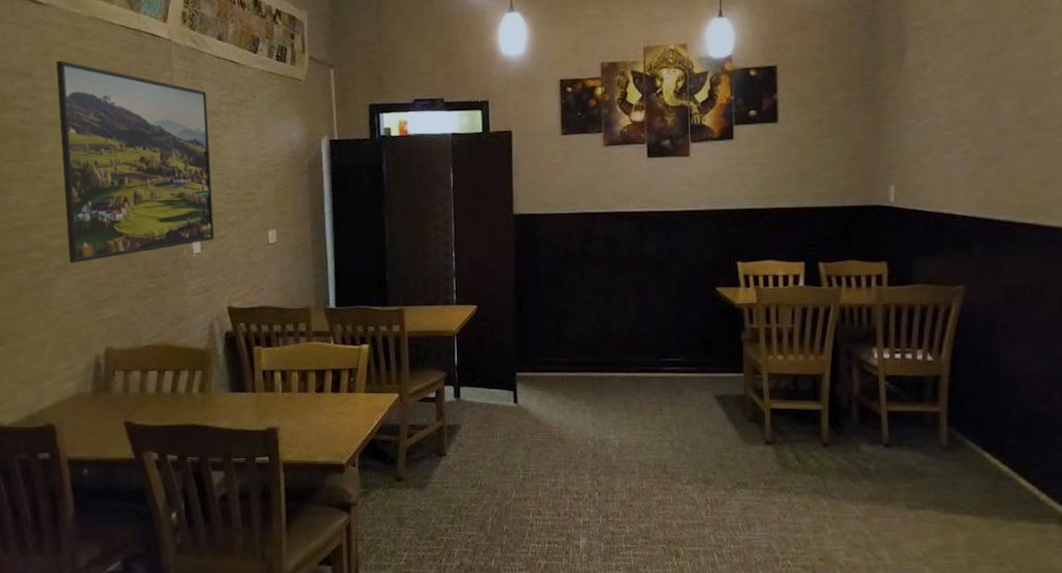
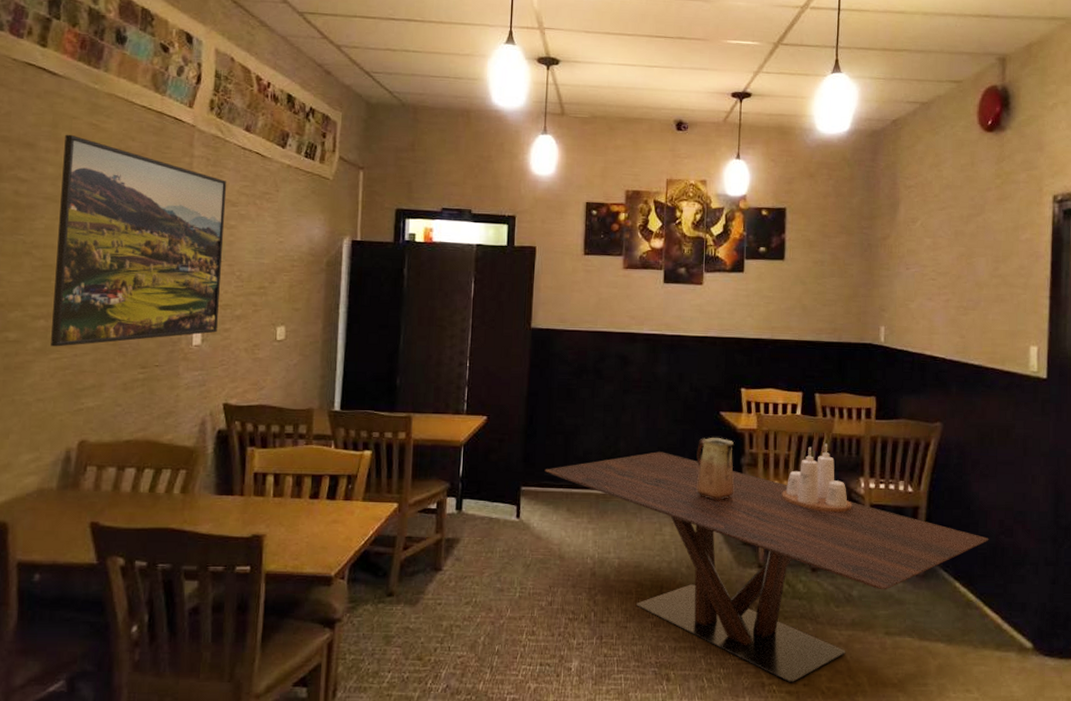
dining table: none [538,331,1022,558] -> present [544,451,989,683]
vase: none [693,313,734,378] -> present [696,437,734,500]
condiment set: none [787,314,865,385] -> present [782,443,852,512]

